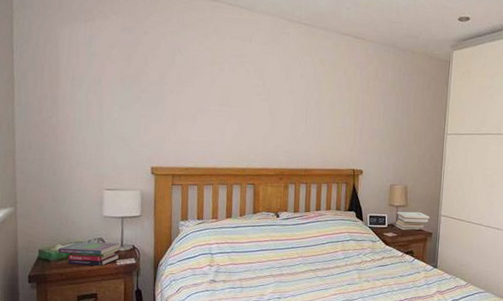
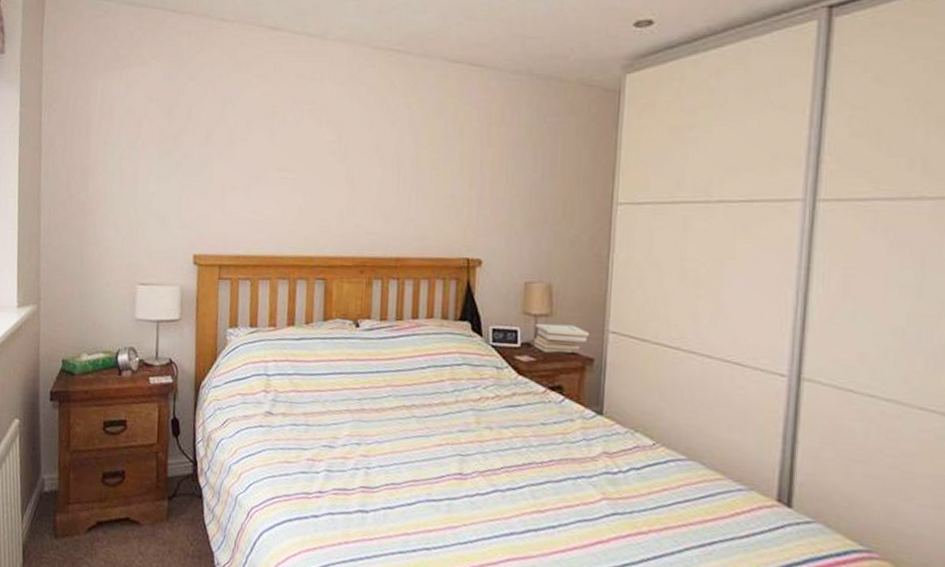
books: present [58,241,121,267] -> none [83,350,155,385]

